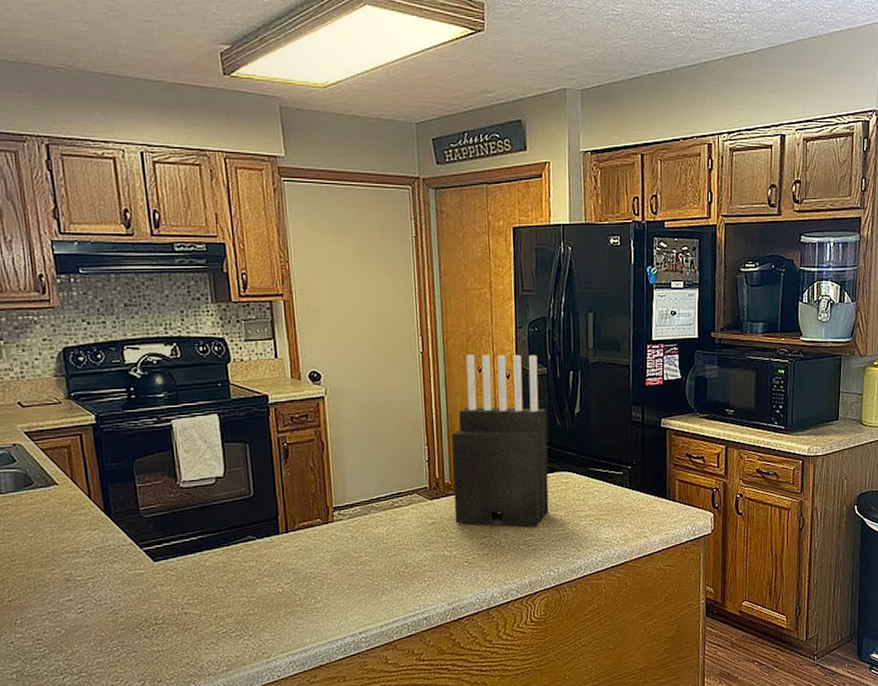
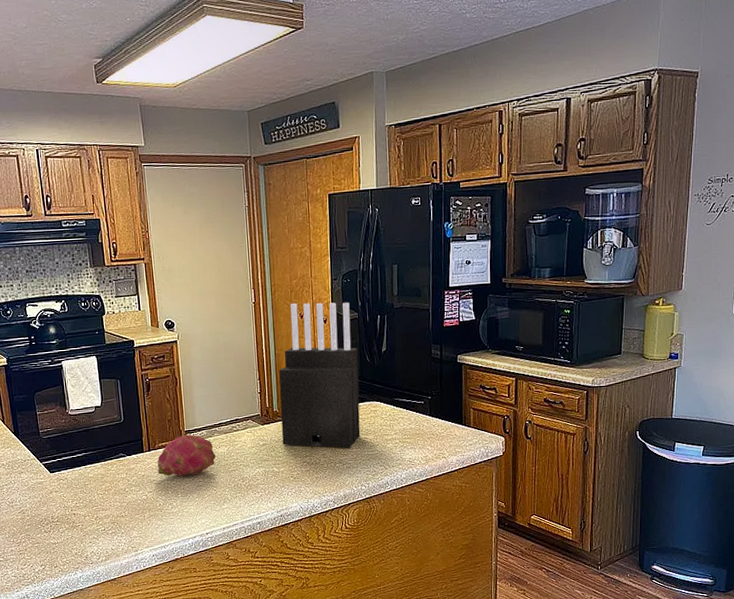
fruit: none [296,510,373,564] -> present [157,433,217,477]

